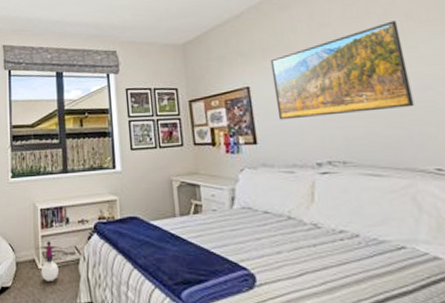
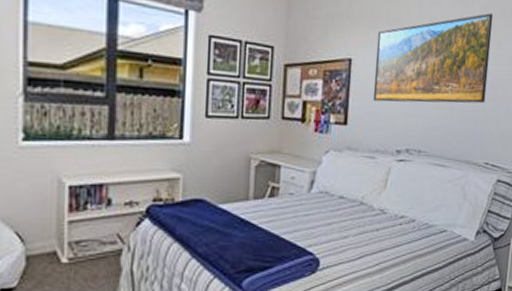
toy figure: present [36,241,62,281] -> none [59,228,99,278]

